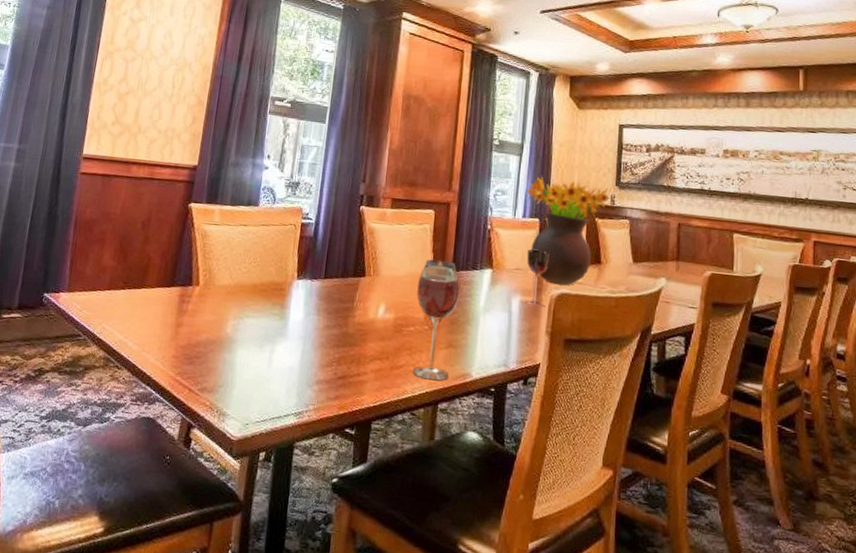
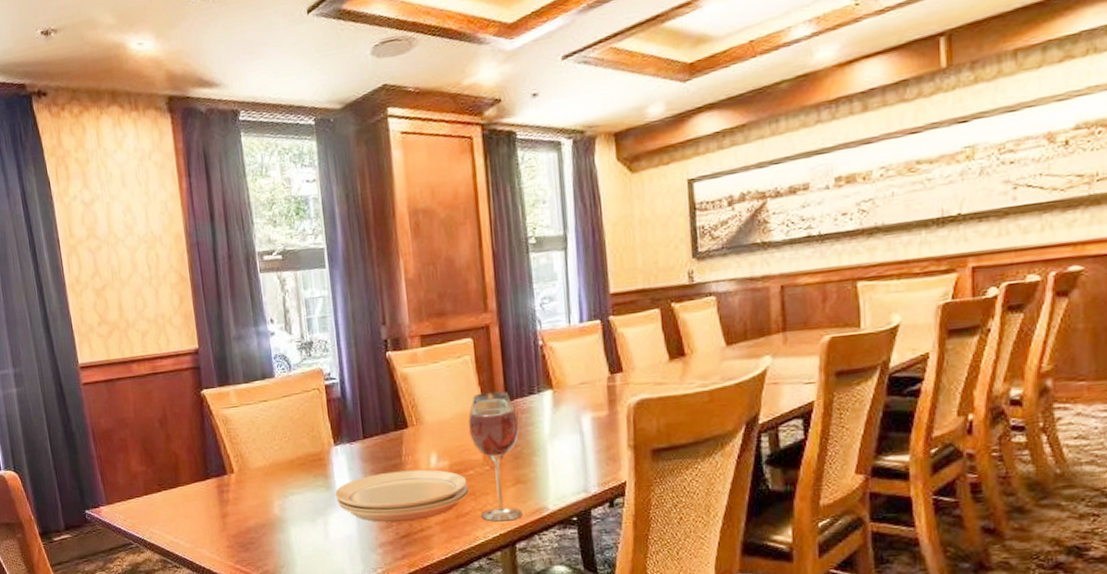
plate: none [287,313,407,365] -> present [335,469,470,523]
wineglass: present [524,249,549,308] -> none [591,356,622,422]
flower arrangement: present [527,176,610,286] -> none [580,263,687,392]

